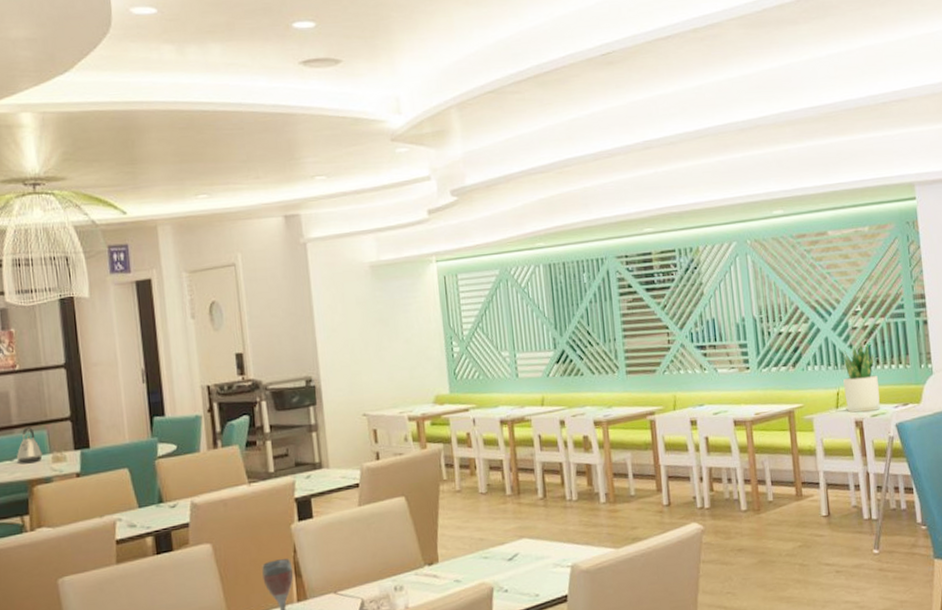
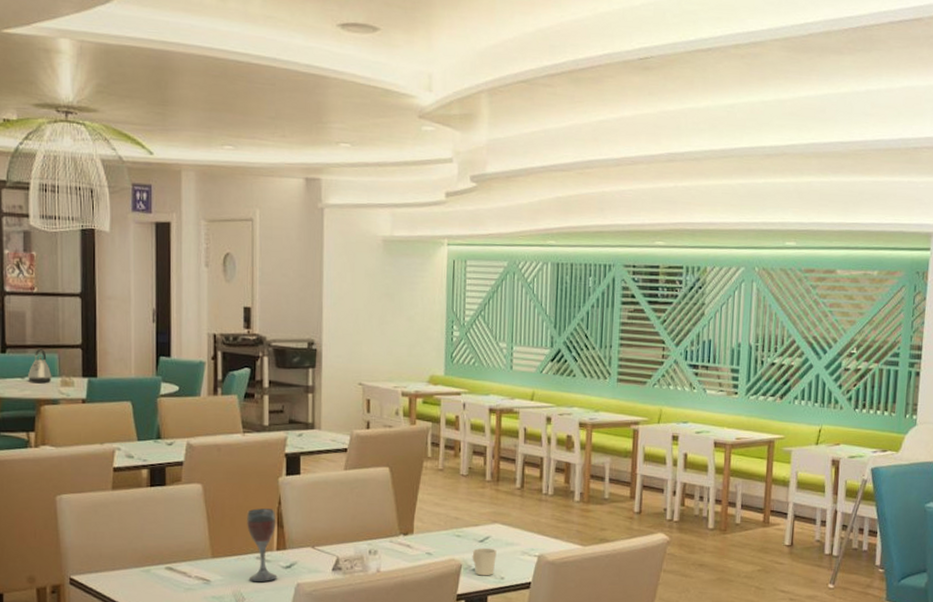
cup: none [502,565,528,597] -> present [472,547,497,576]
planter: present [842,343,880,413] -> none [826,385,862,452]

